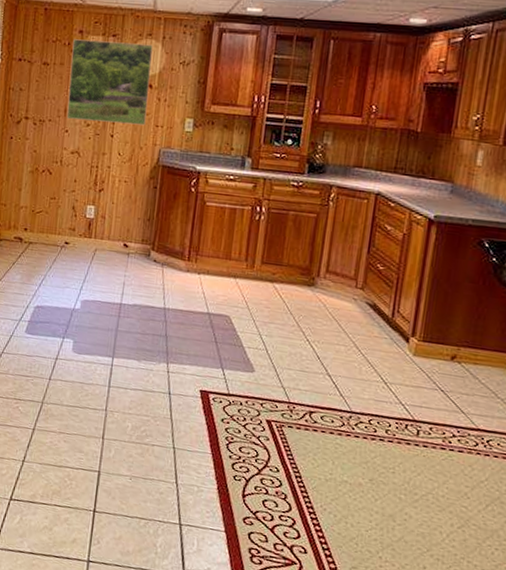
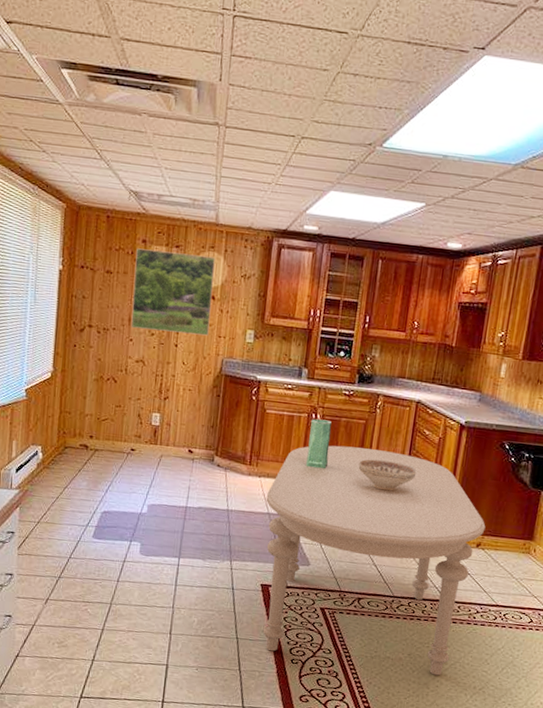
dining table: none [201,241,462,508] -> present [262,445,486,676]
vase: none [250,212,278,267] -> present [306,419,332,469]
decorative bowl: none [309,256,377,293] -> present [358,459,417,492]

